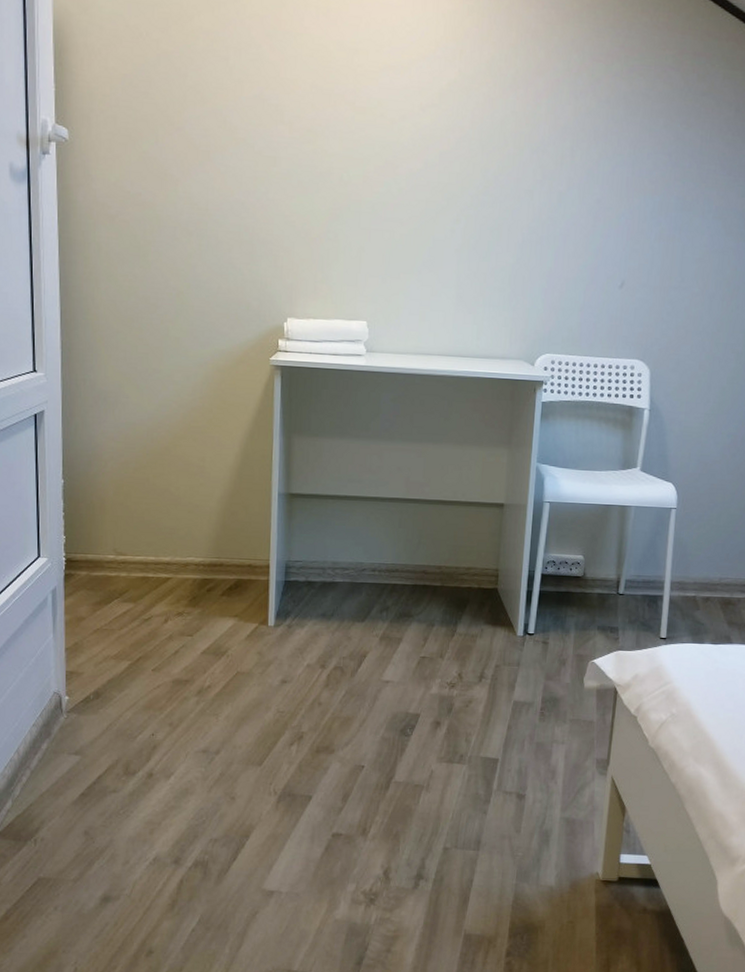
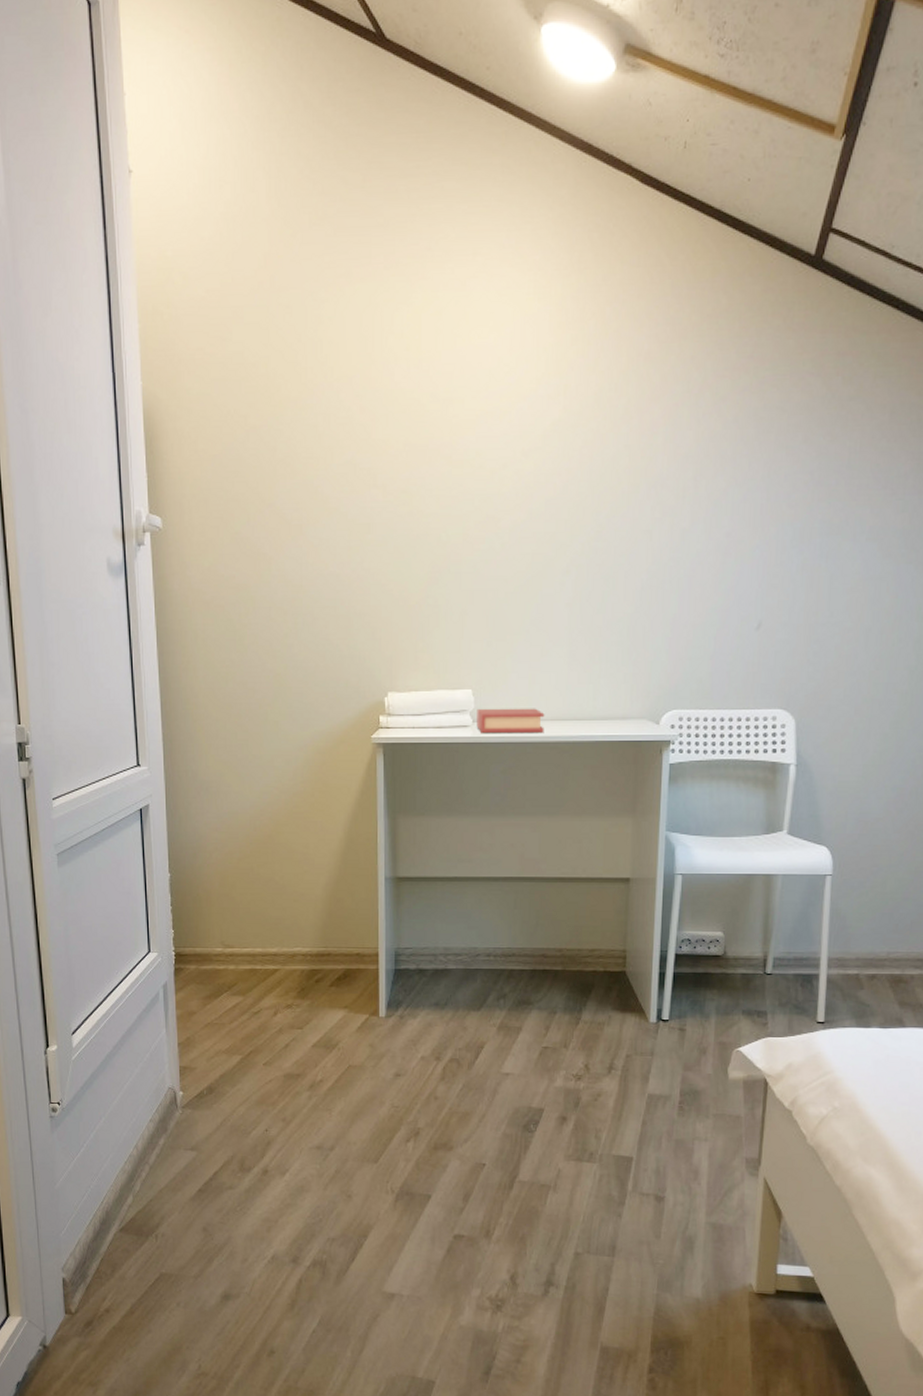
book: none [370,339,433,366] -> present [476,708,545,732]

